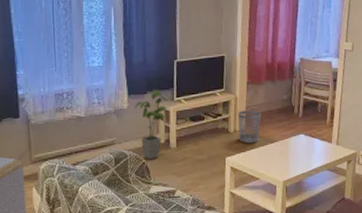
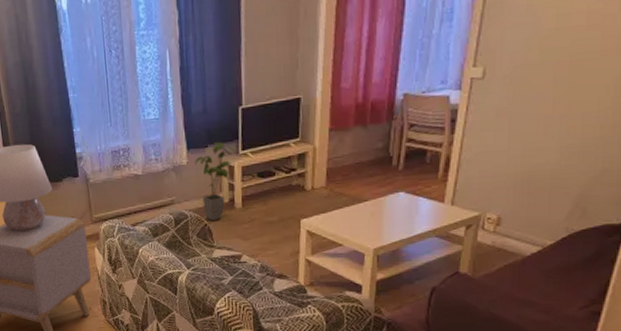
wastebasket: present [238,110,262,144] -> none [317,163,348,203]

